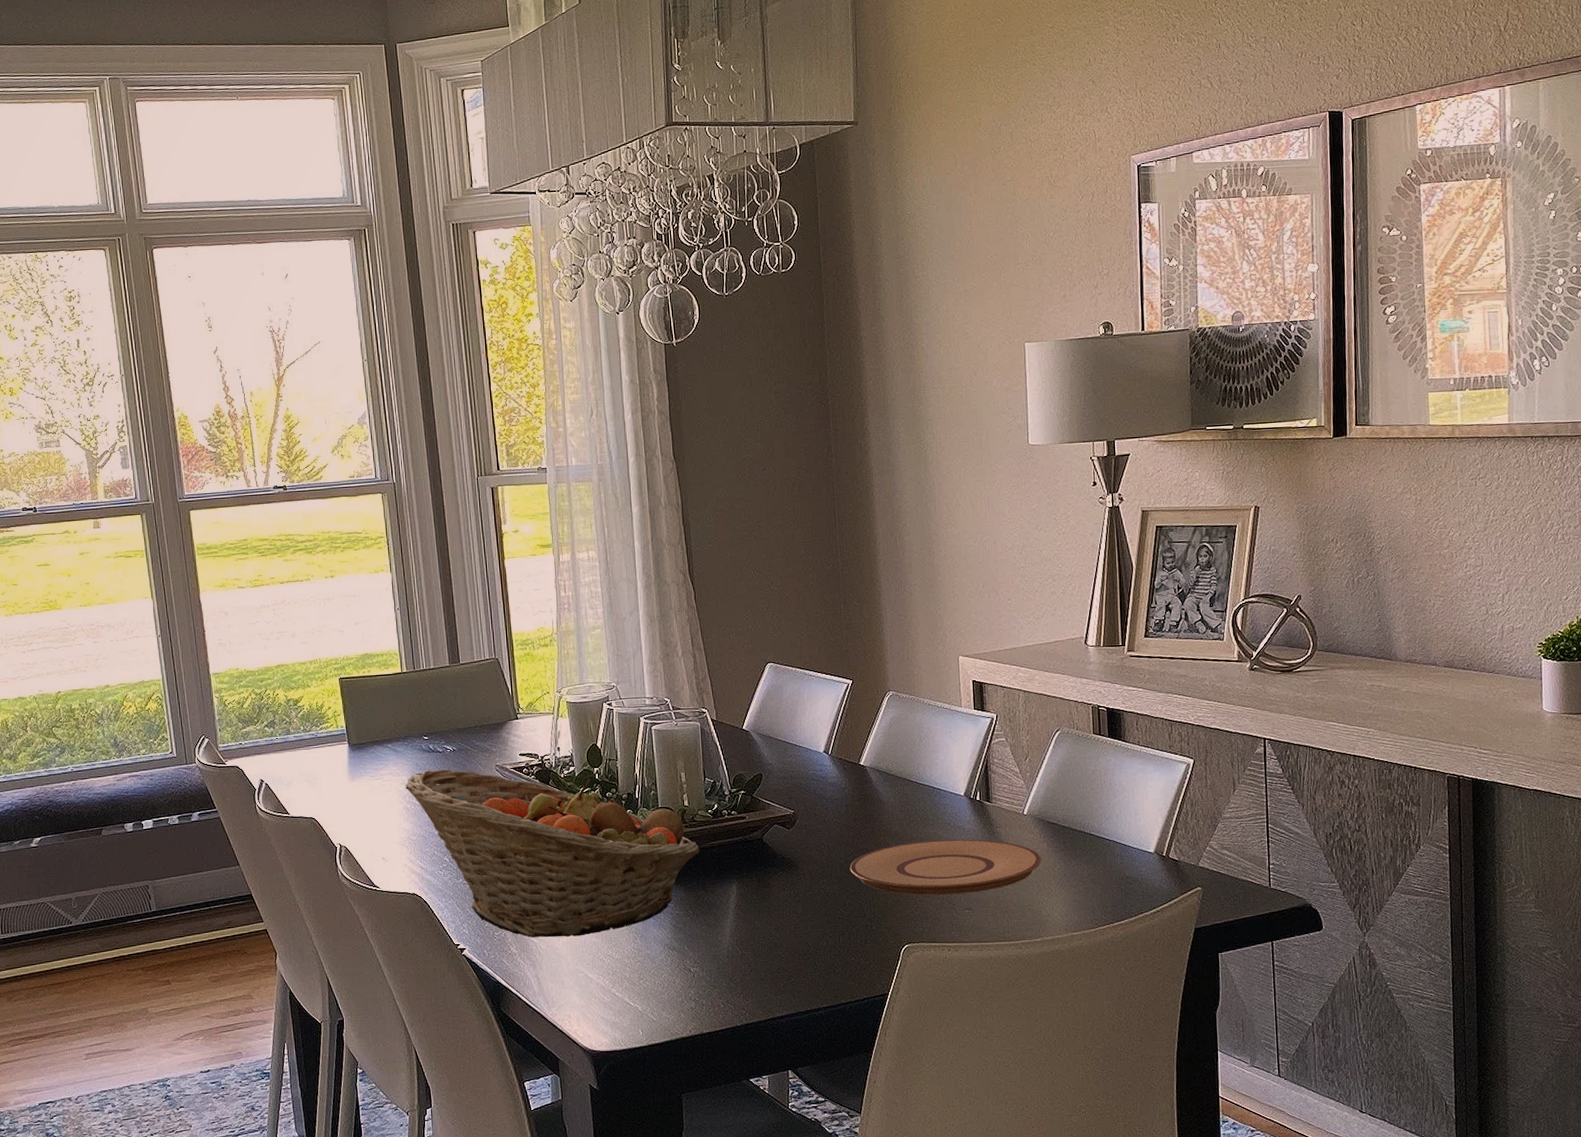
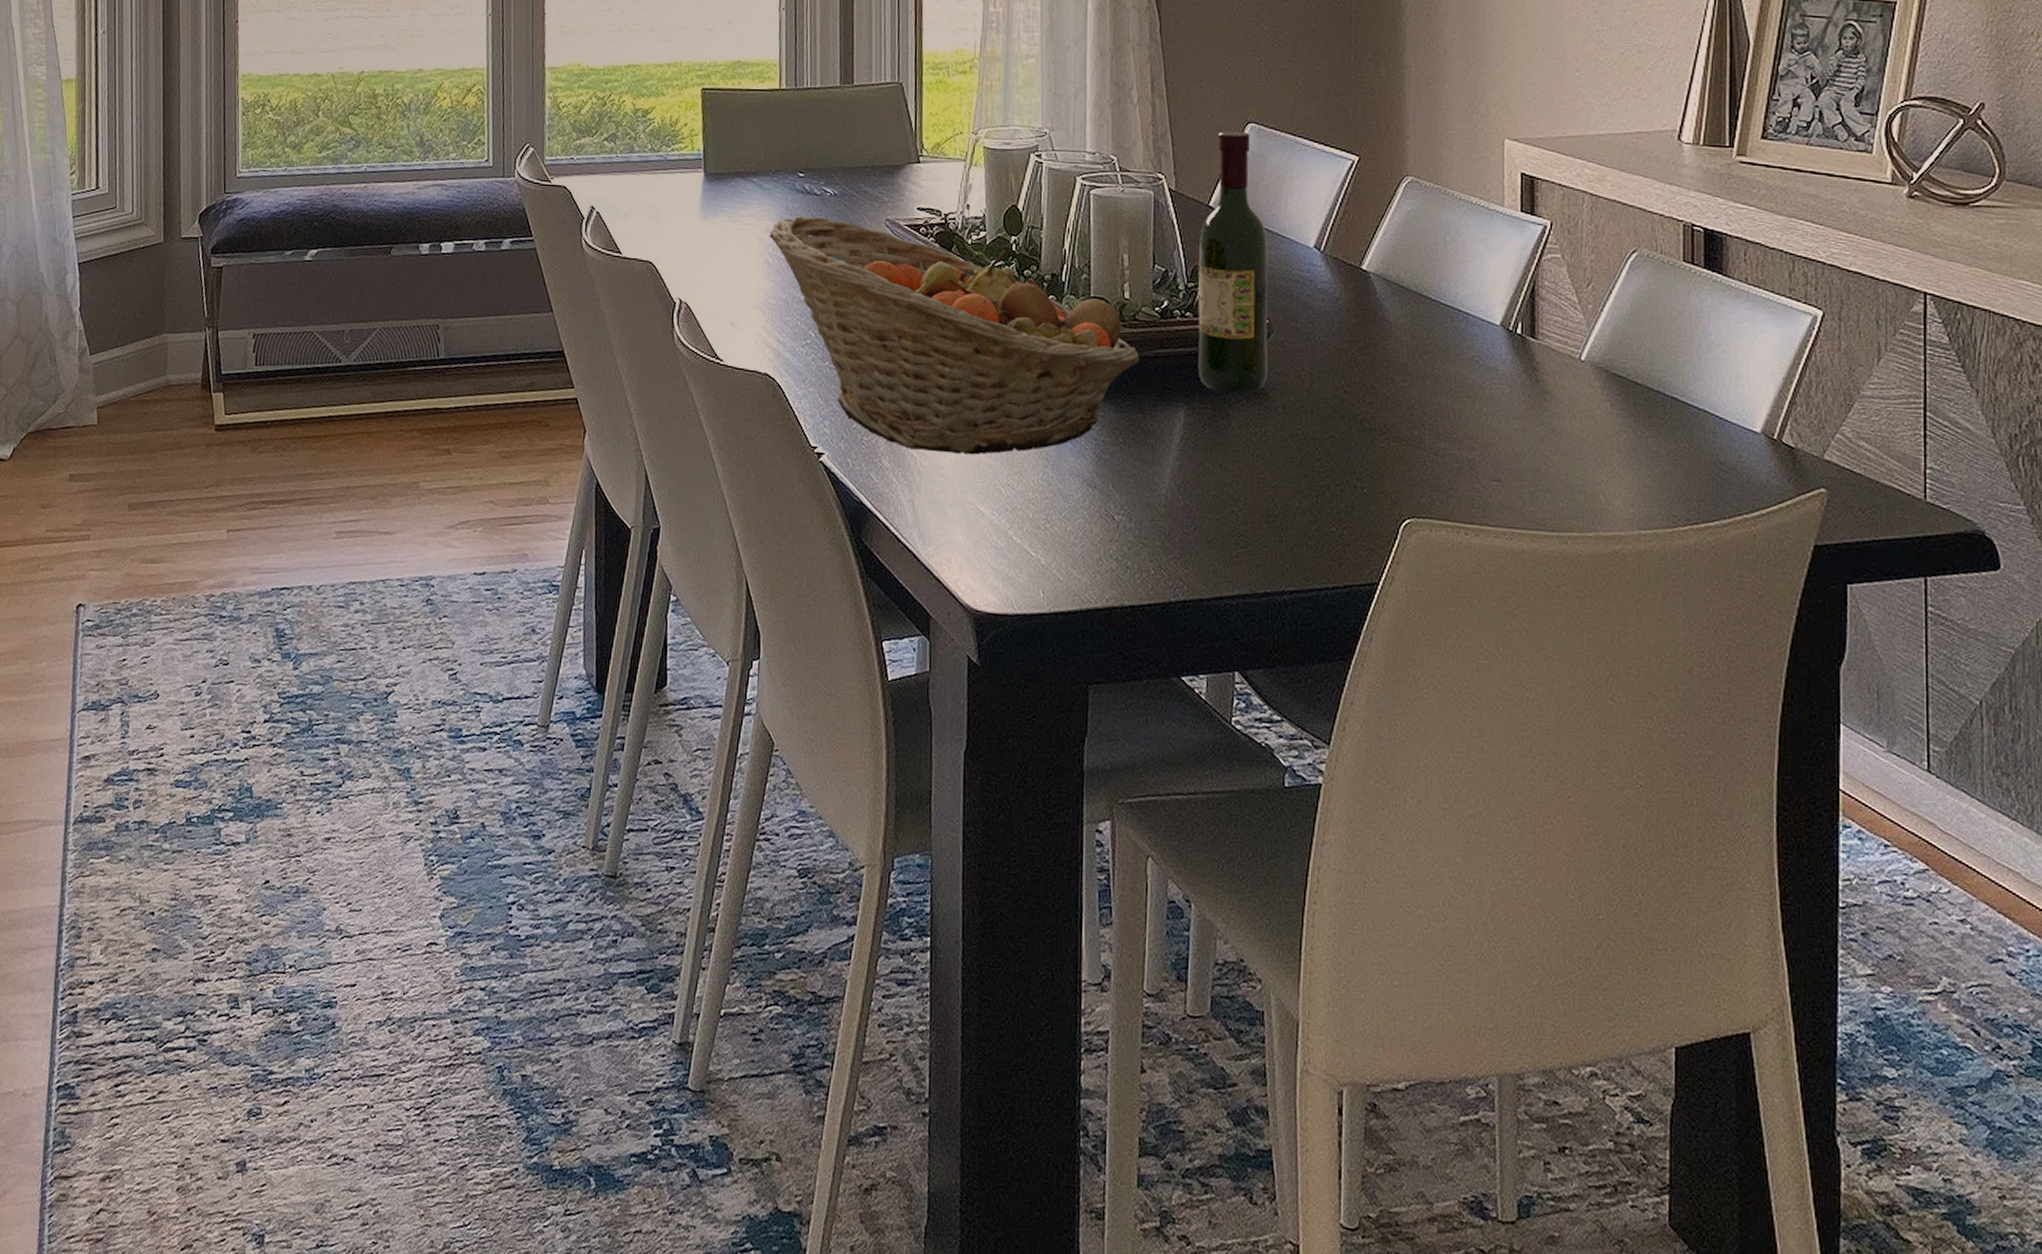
wine bottle: none [737,670,797,868] -> present [1198,131,1269,394]
plate: present [849,839,1041,895] -> none [1338,380,1602,459]

